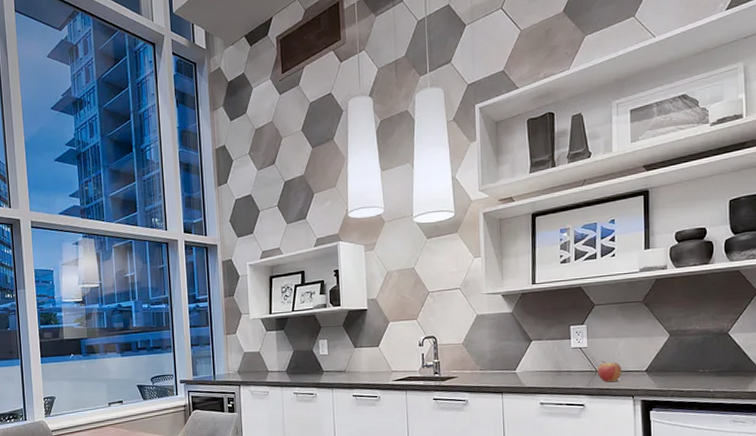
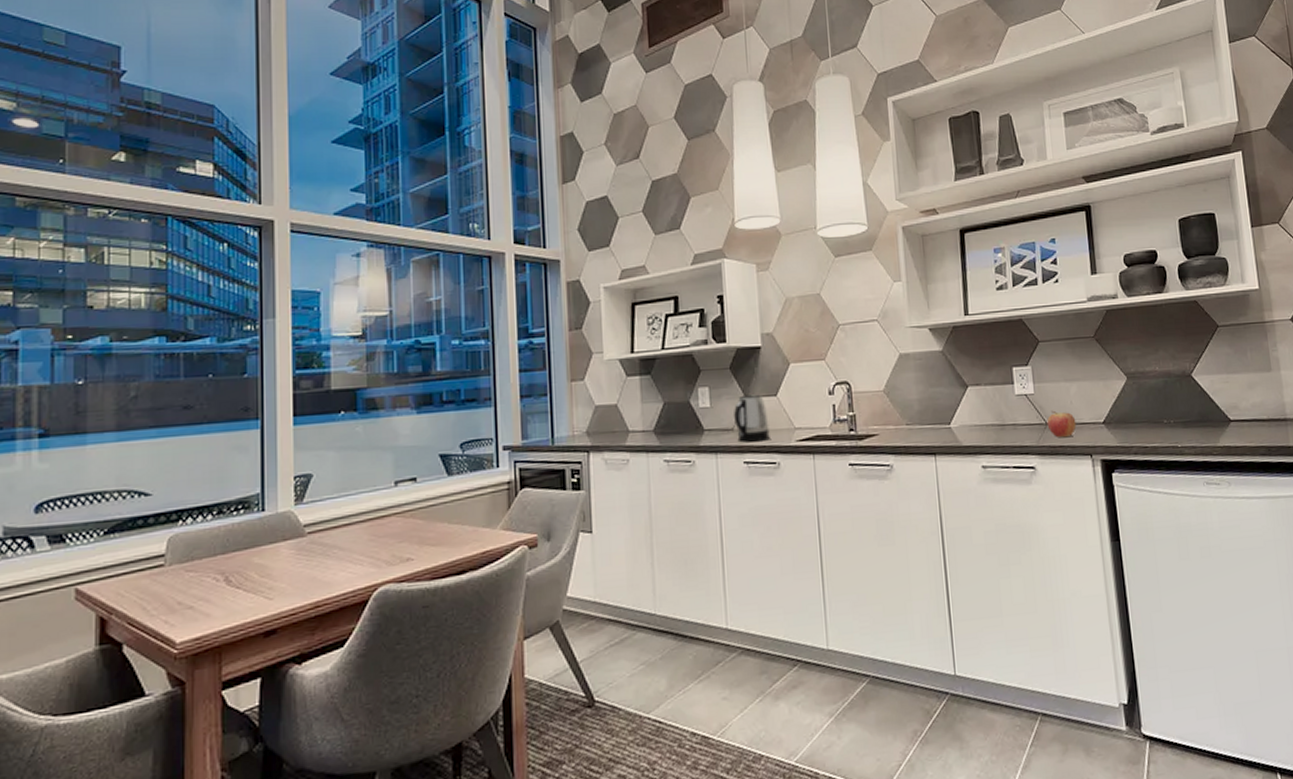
kettle: none [346,344,373,381] -> present [734,393,770,443]

